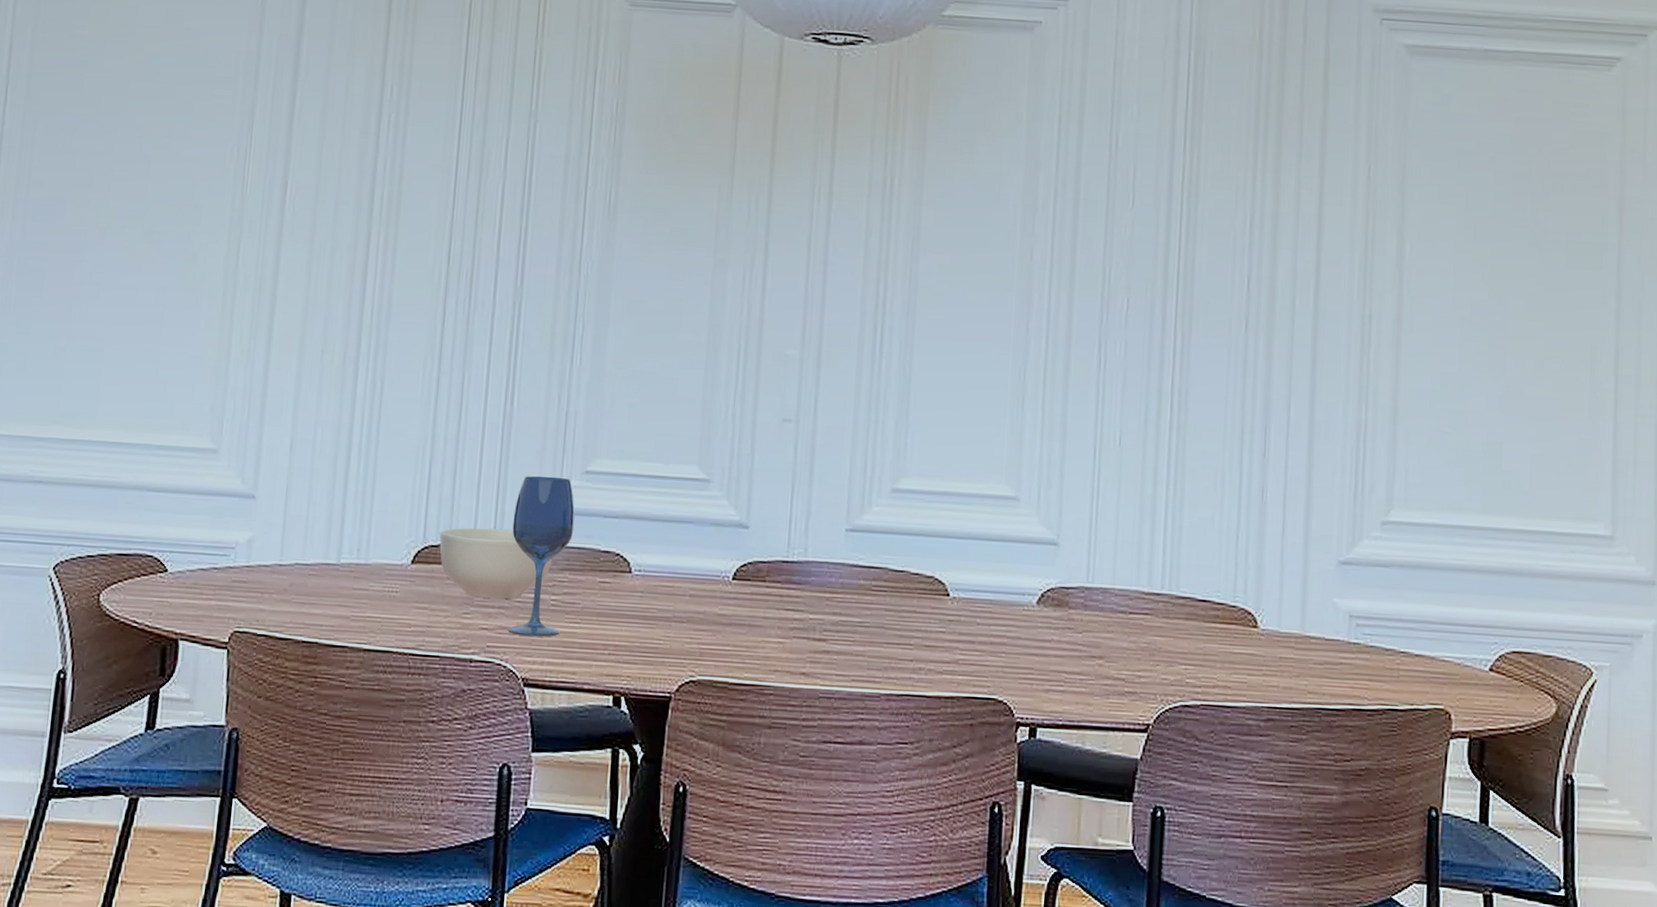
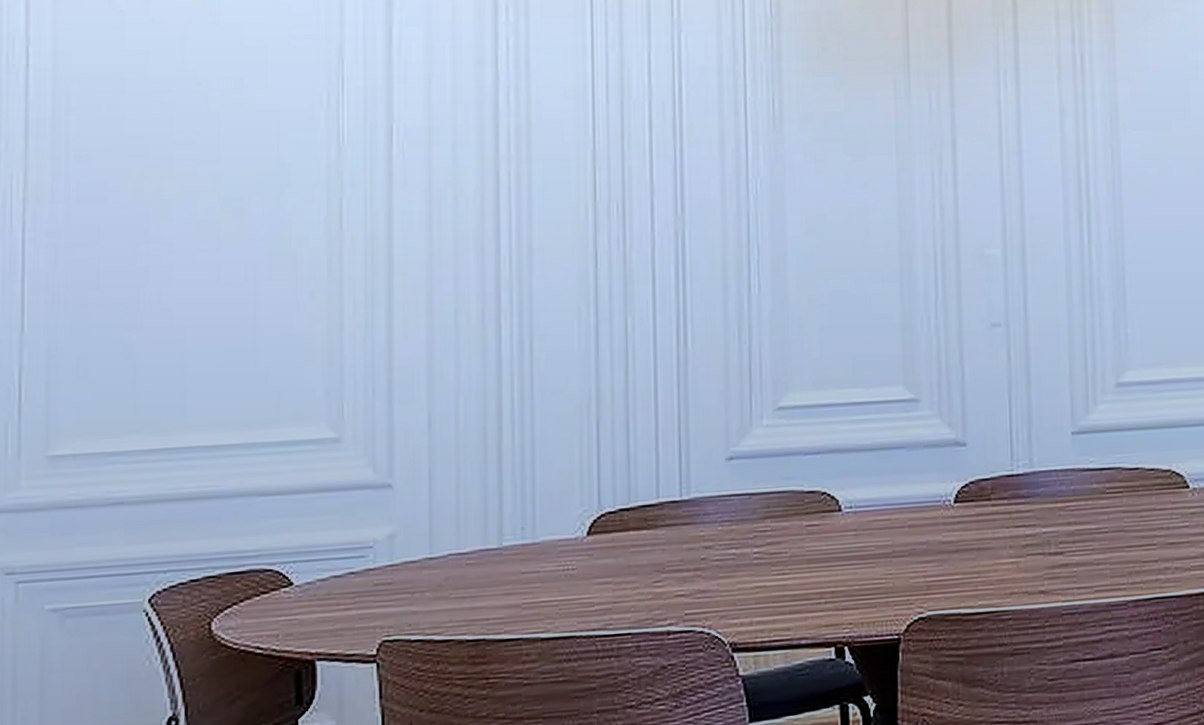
bowl: present [439,527,553,599] -> none [617,483,751,563]
wineglass: present [507,476,575,637] -> none [700,418,772,598]

